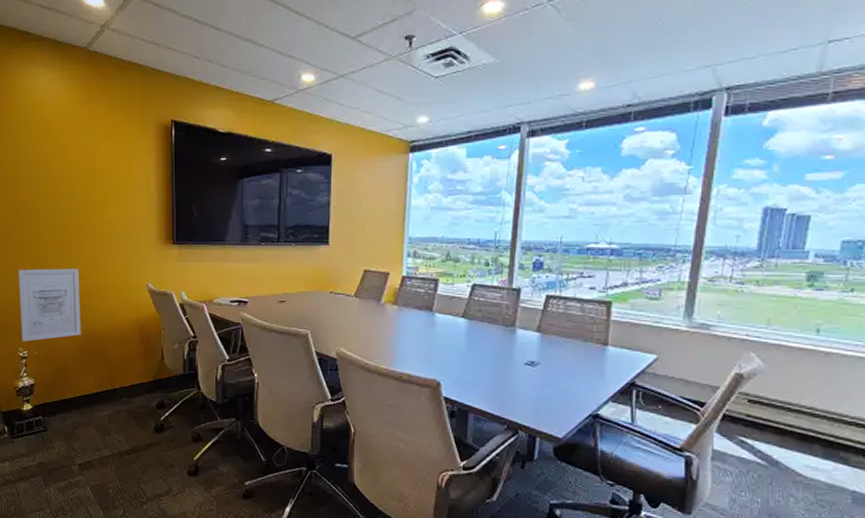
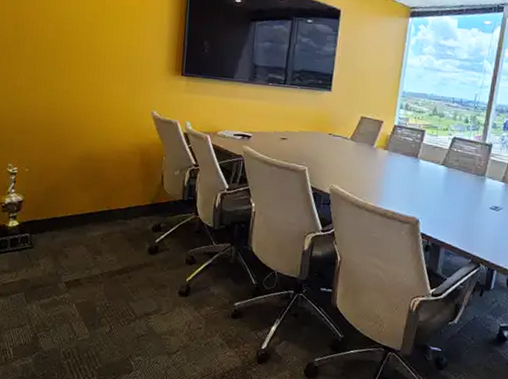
wall art: present [19,268,81,342] -> none [12,85,81,158]

